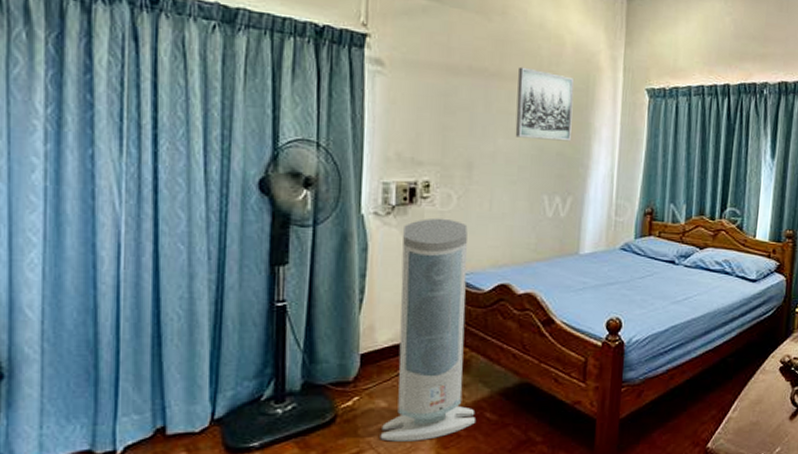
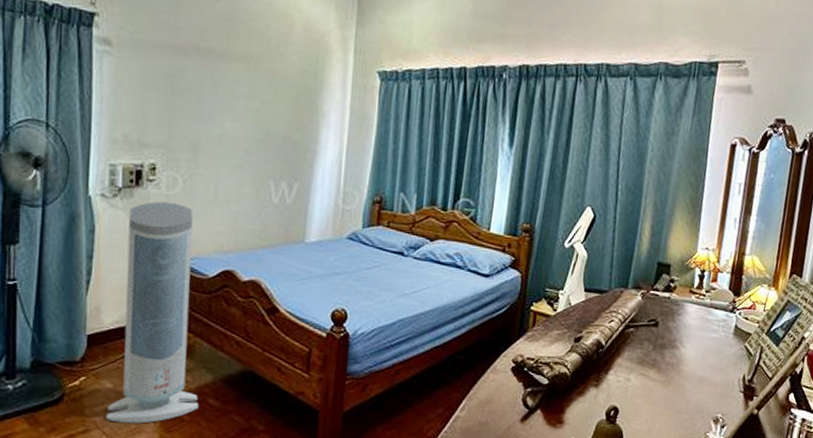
wall art: present [515,67,575,142] -> none [241,47,304,126]

